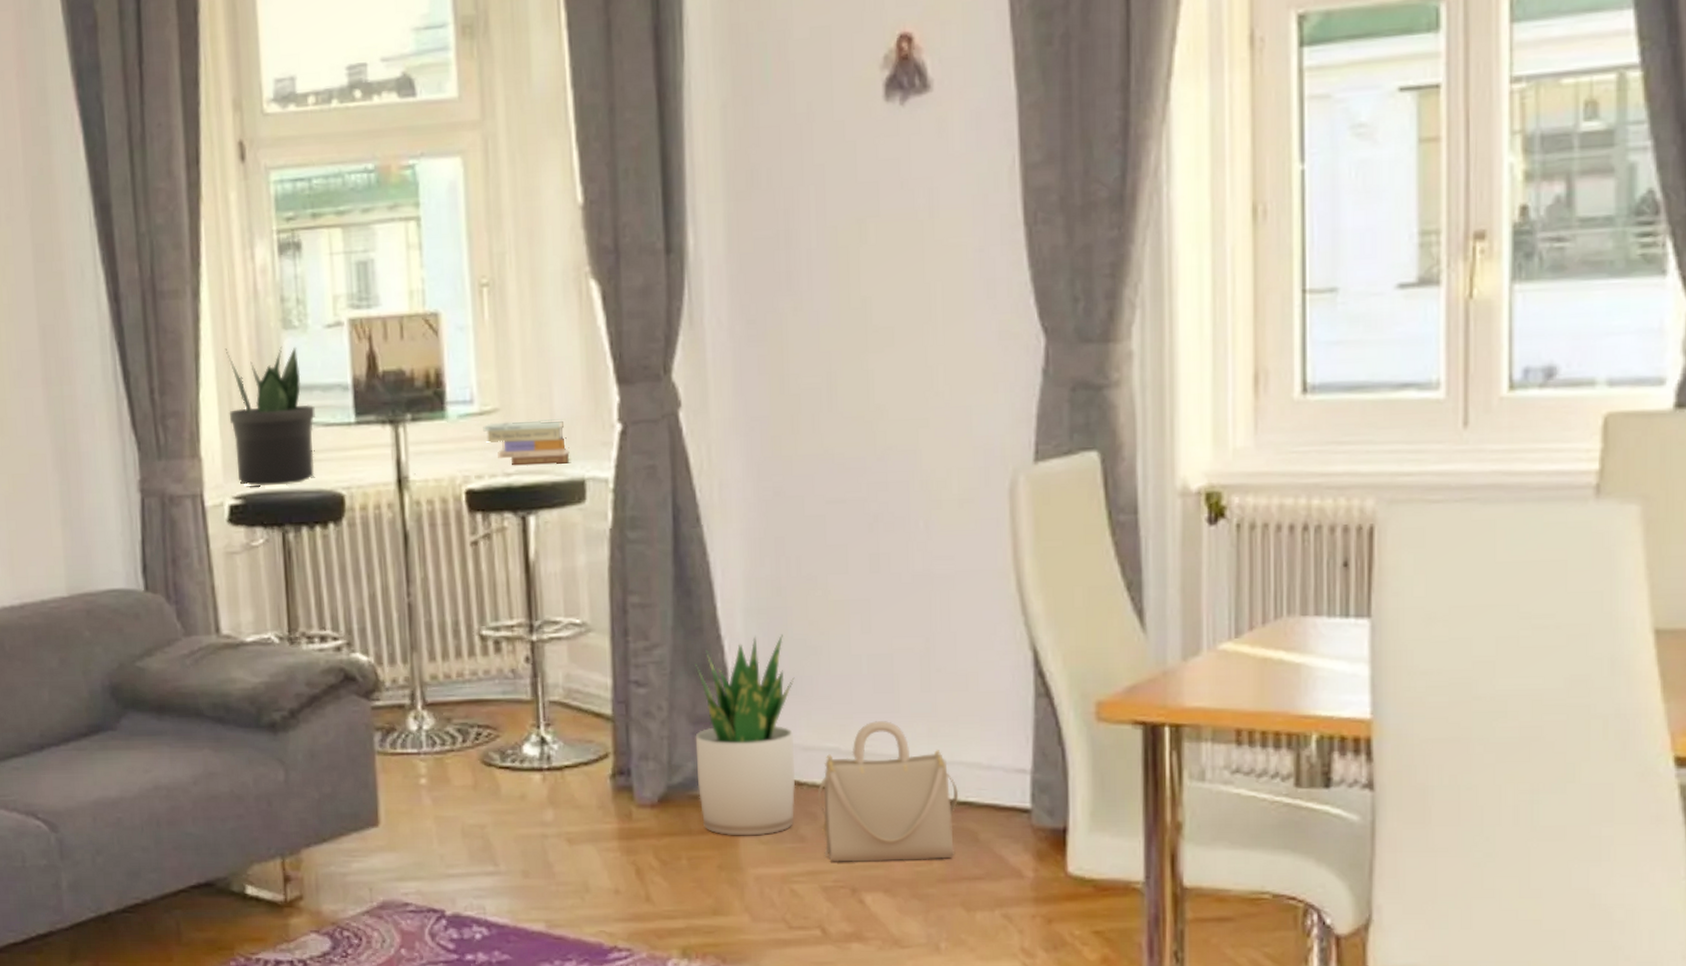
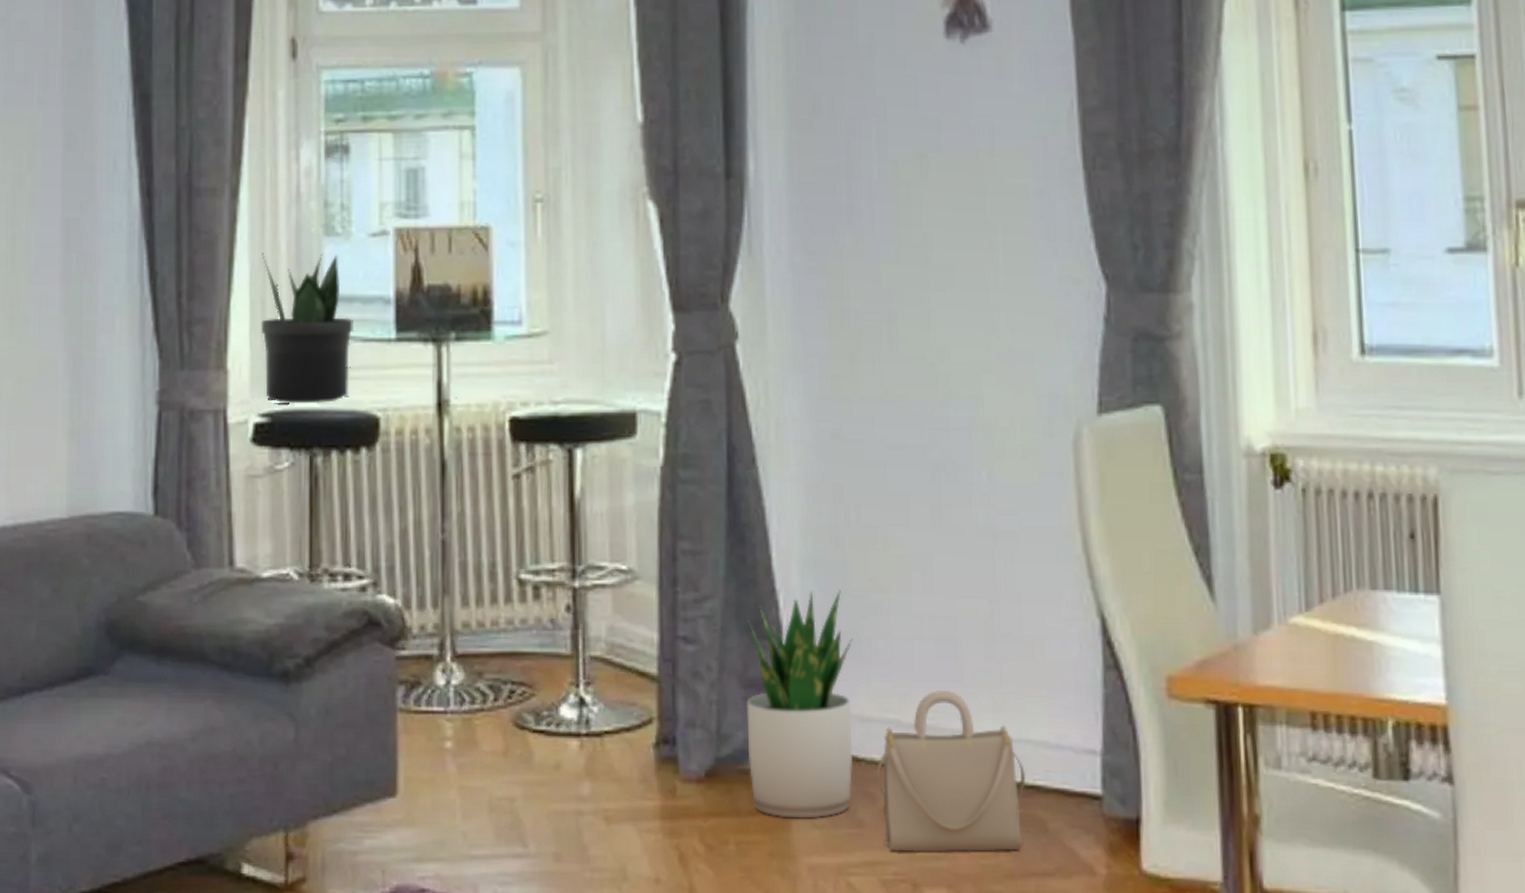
books: present [483,419,570,467] -> none [531,345,621,395]

